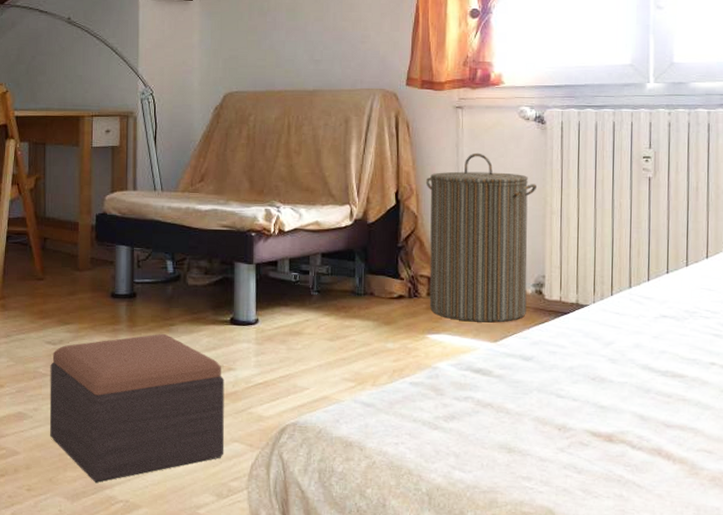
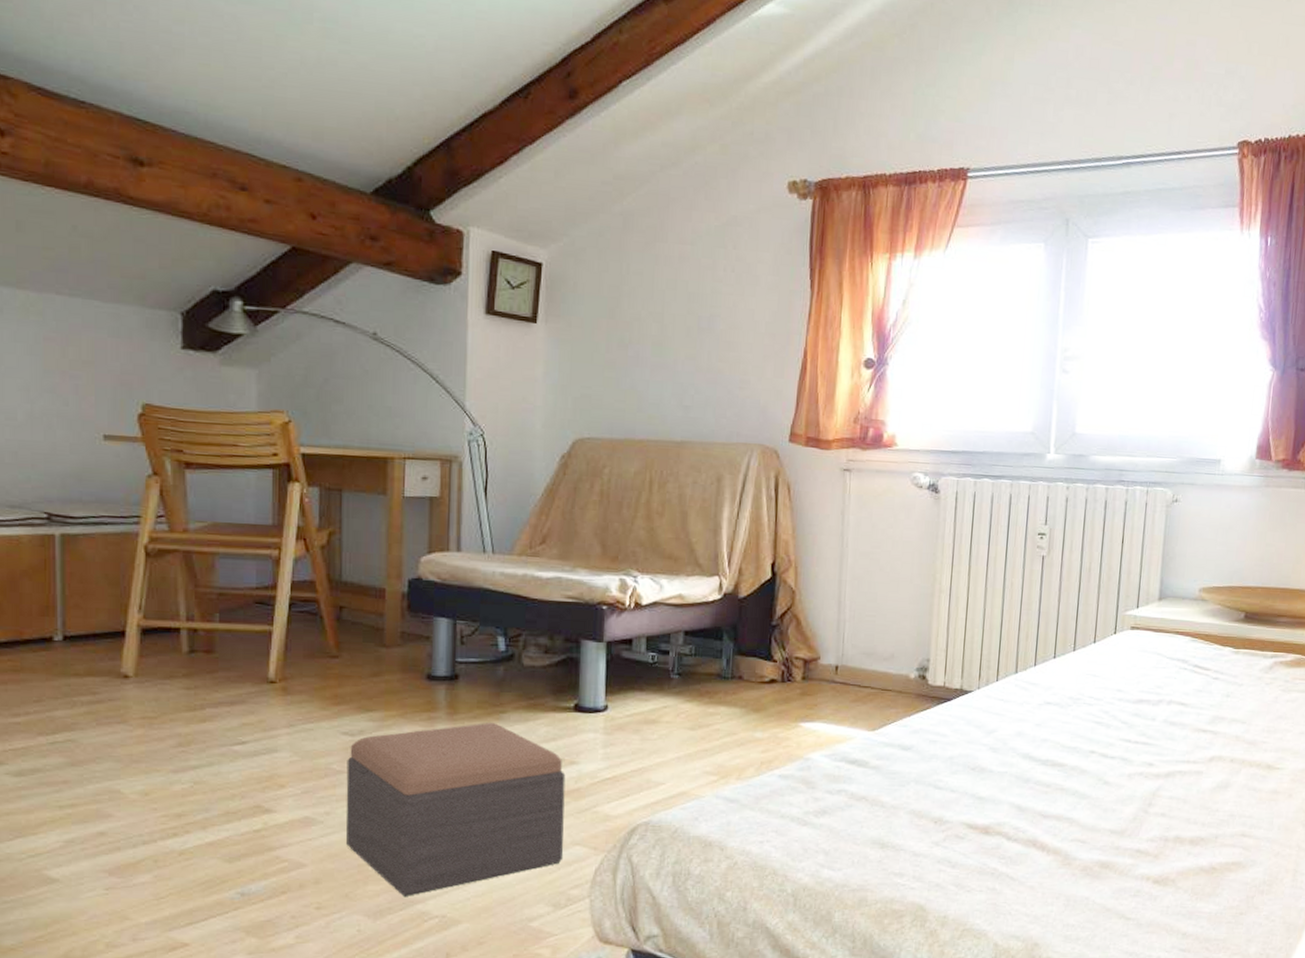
laundry hamper: present [425,152,536,323] -> none [804,522,926,710]

